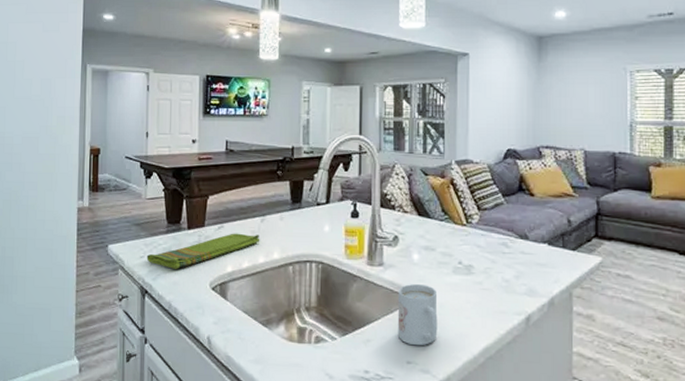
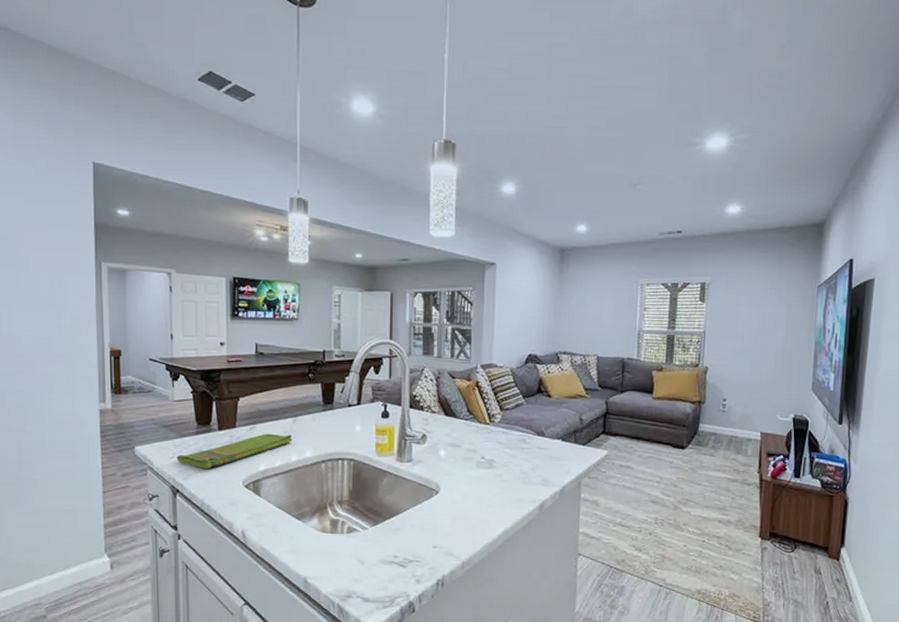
mug: present [397,284,438,346] -> none [424,478,462,532]

